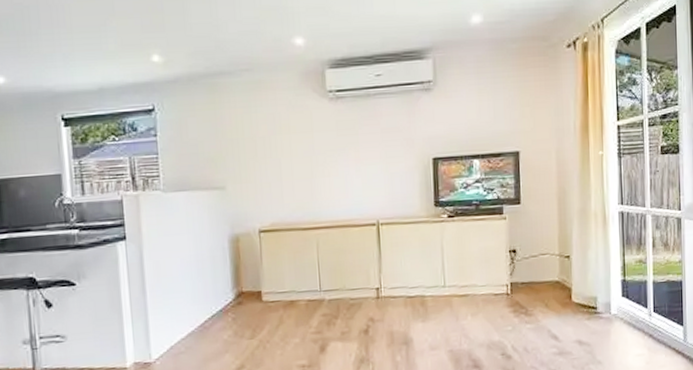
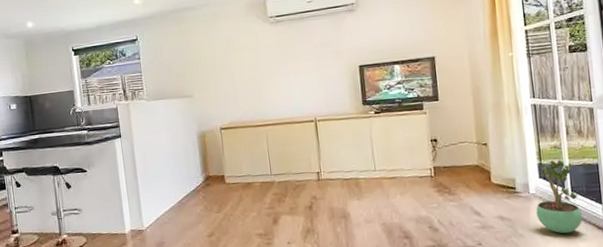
potted plant: none [616,275,662,360] -> present [536,159,582,234]

